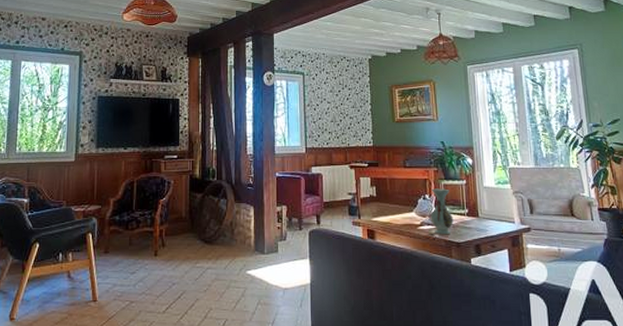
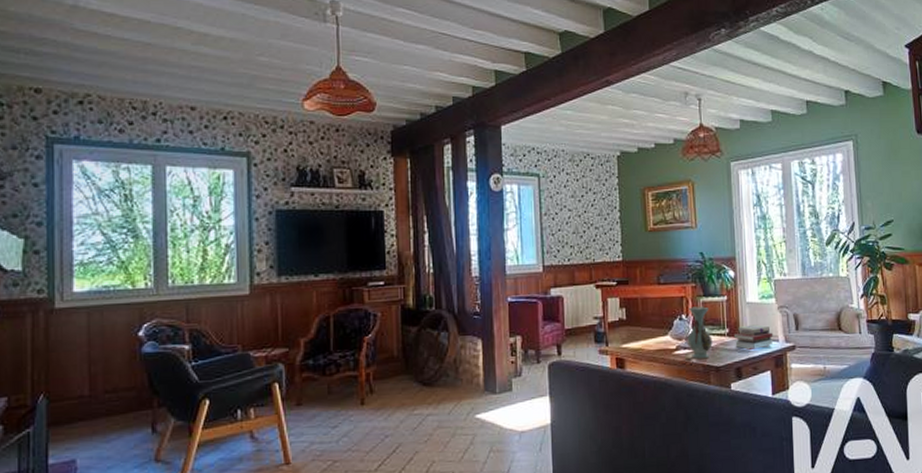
books: none [472,207,510,229] -> present [733,324,774,350]

